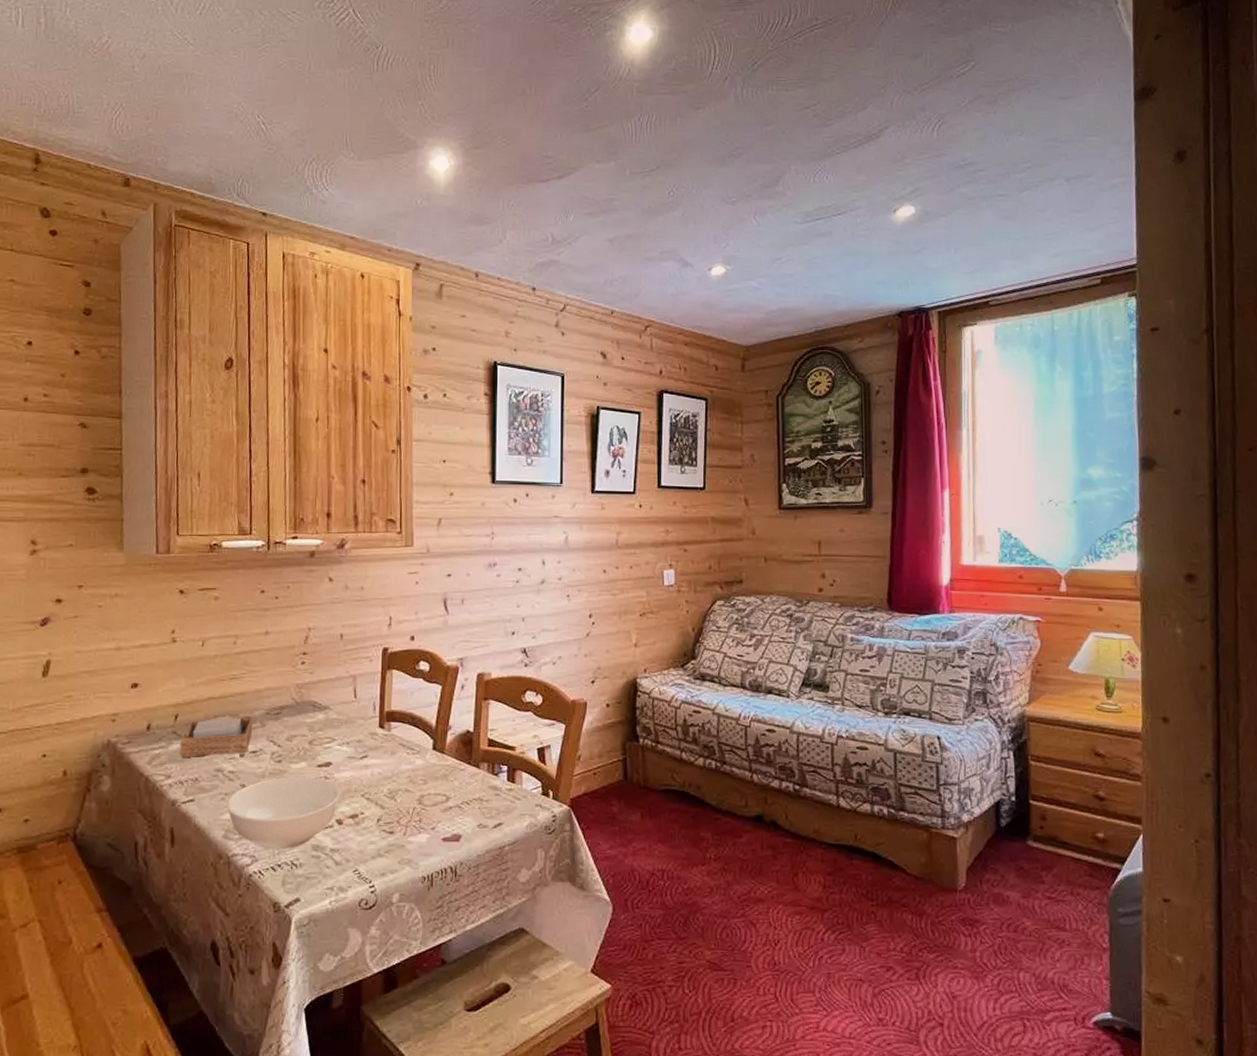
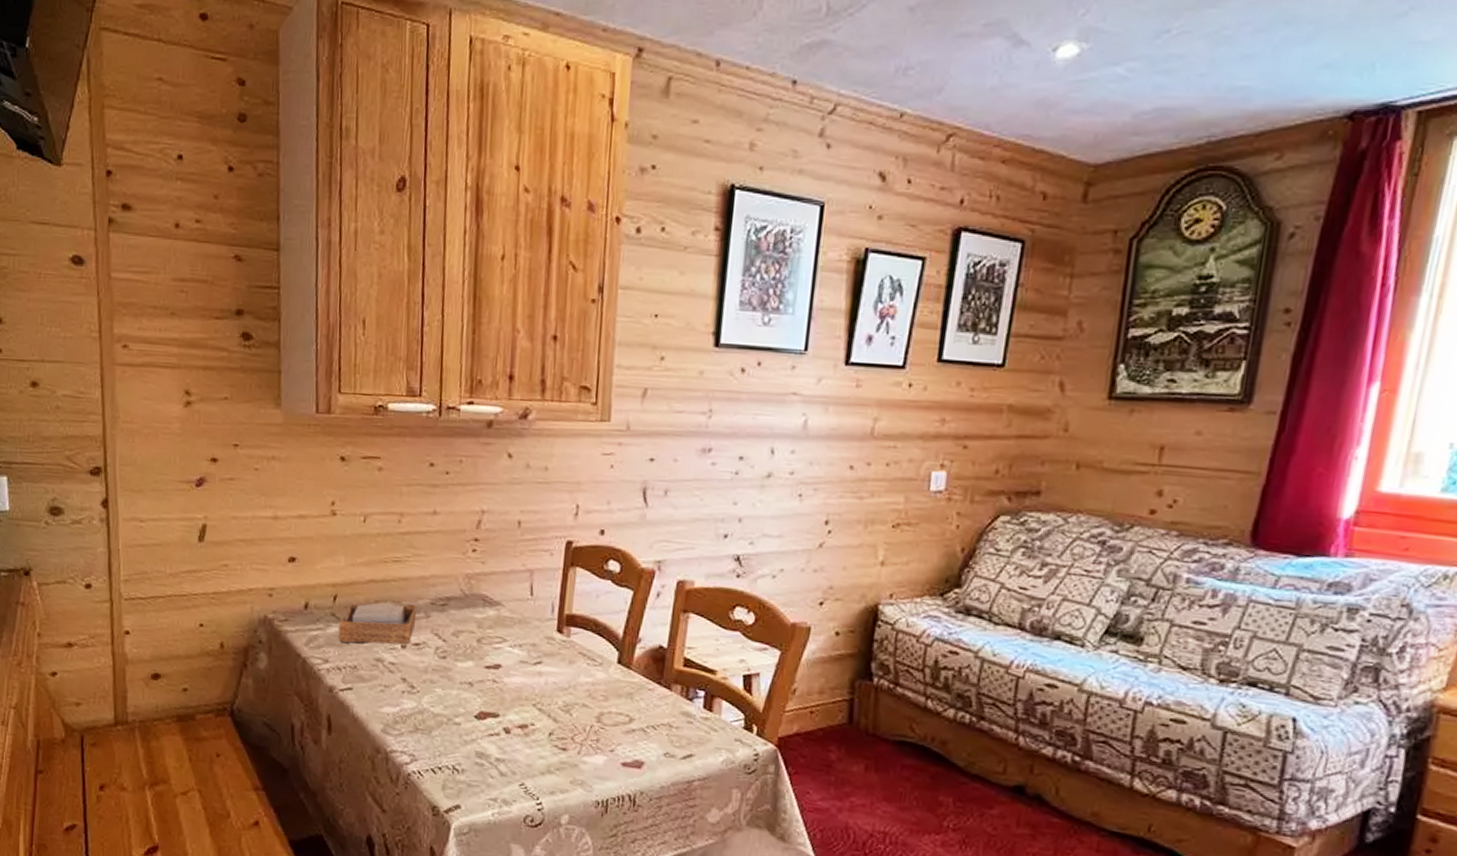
bowl: present [227,776,340,850] -> none [386,675,510,753]

